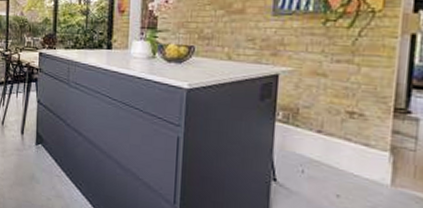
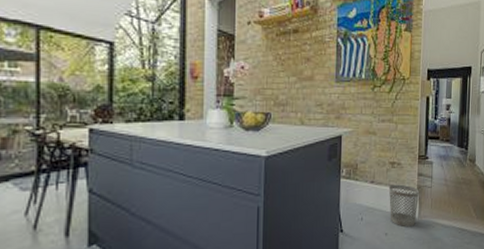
wastebasket: none [343,138,394,196] -> present [388,184,419,227]

